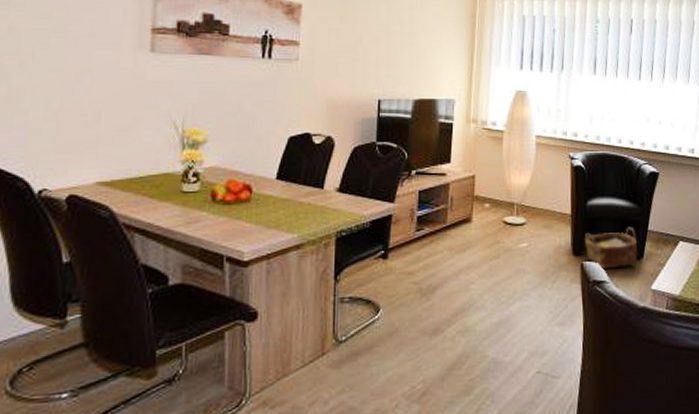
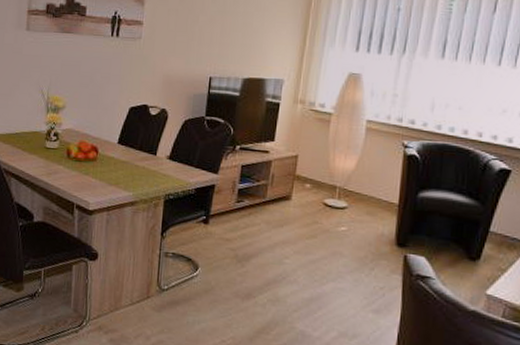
woven basket: present [584,227,638,269] -> none [410,225,475,267]

